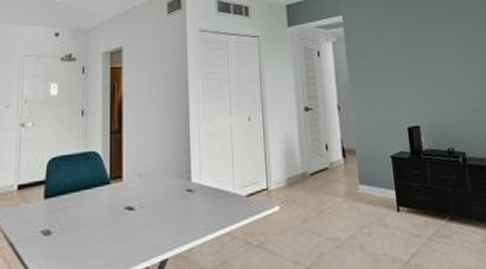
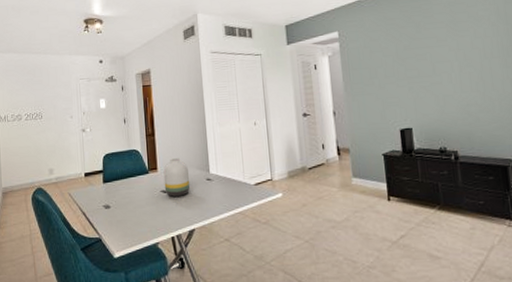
vase: none [130,162,165,215] -> present [163,158,191,197]

